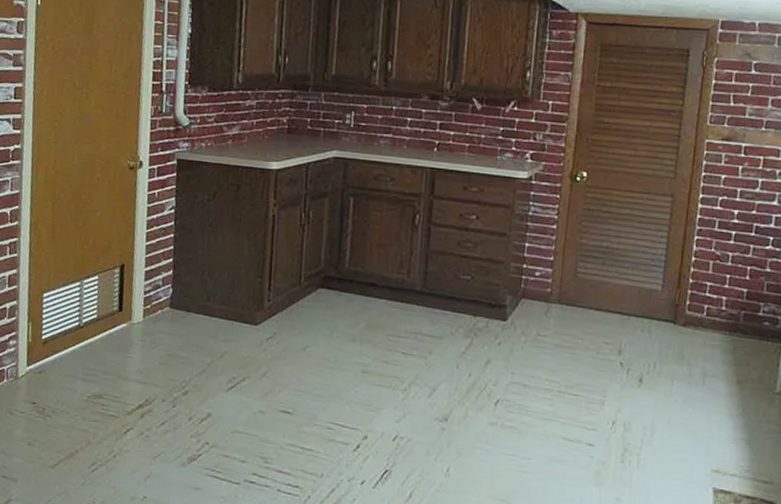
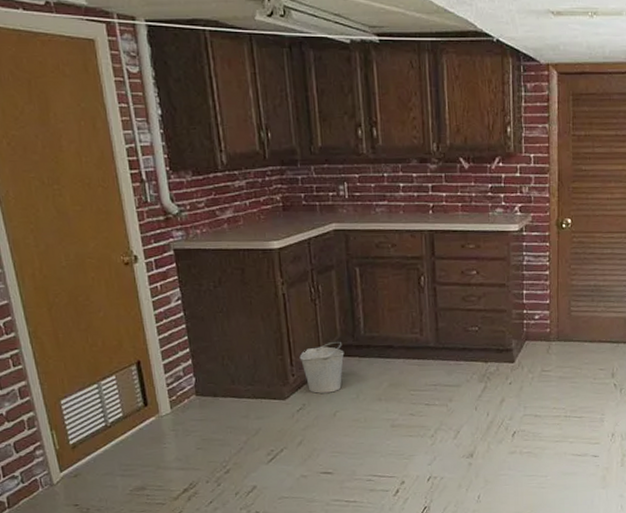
bucket: none [278,271,325,325] -> present [299,341,344,393]

